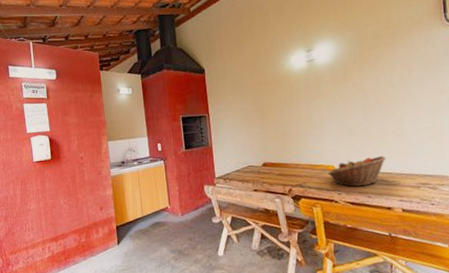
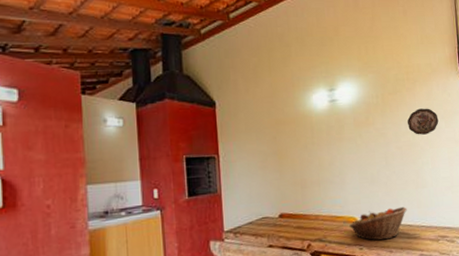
decorative plate: none [386,61,421,88] -> present [407,108,439,135]

